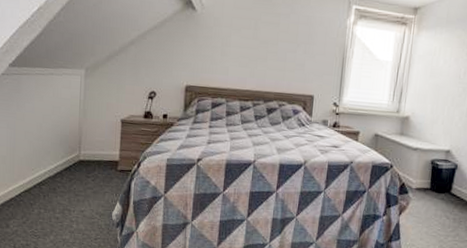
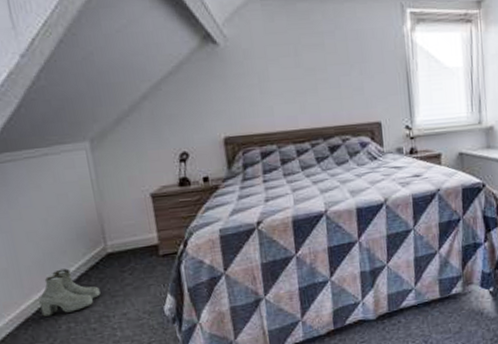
boots: none [22,165,68,201] -> present [39,268,101,317]

